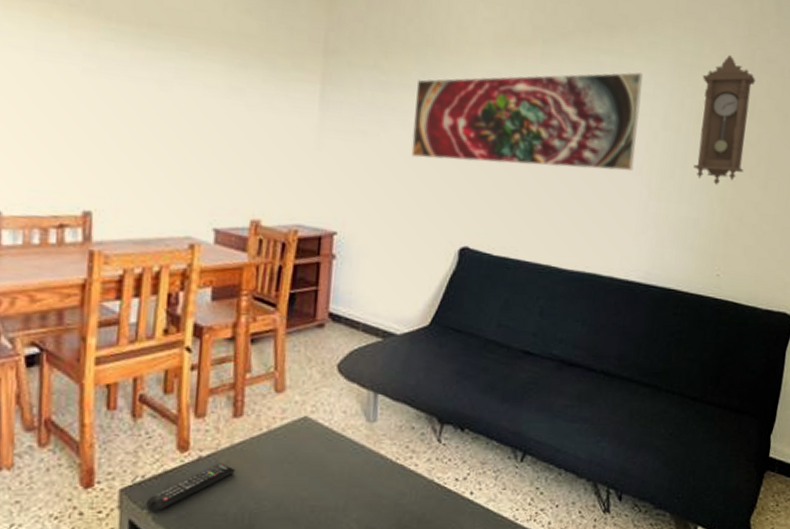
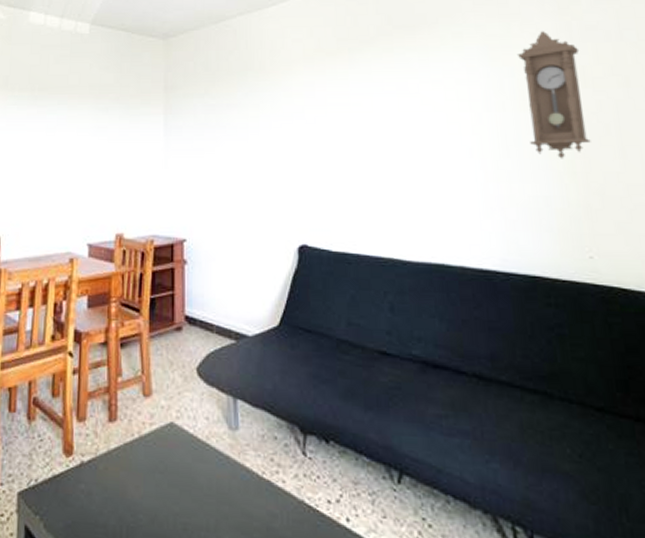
remote control: present [146,463,235,513] -> none [38,469,112,520]
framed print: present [411,72,643,171] -> none [241,62,463,166]

